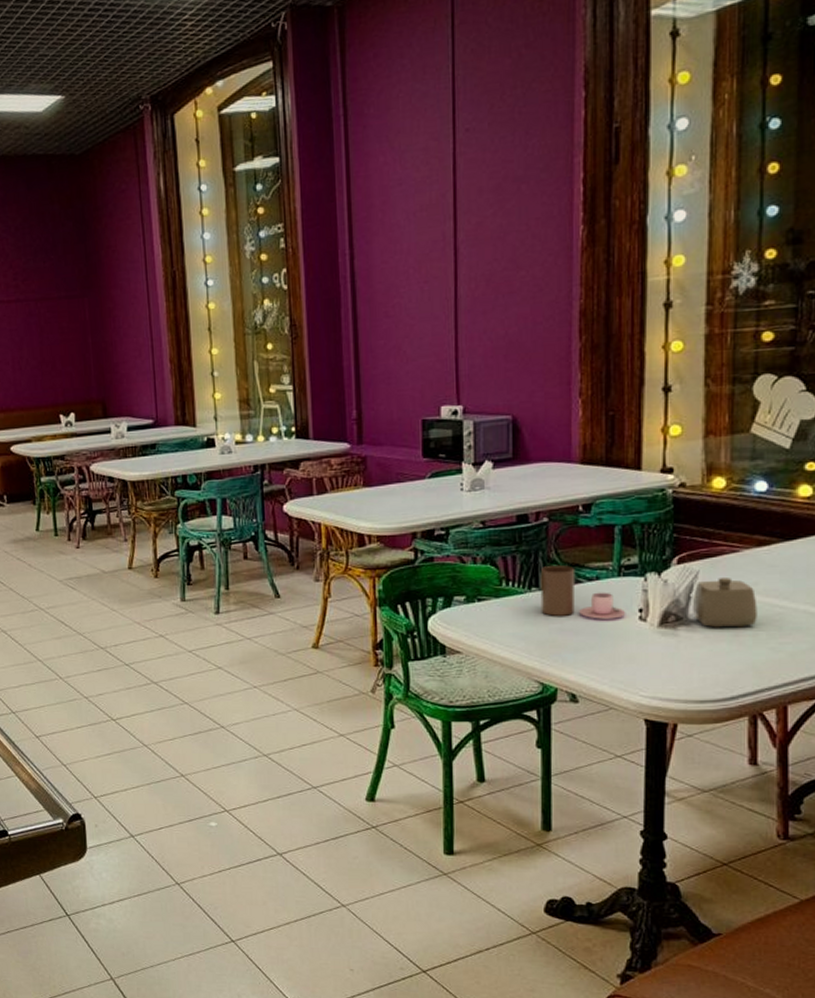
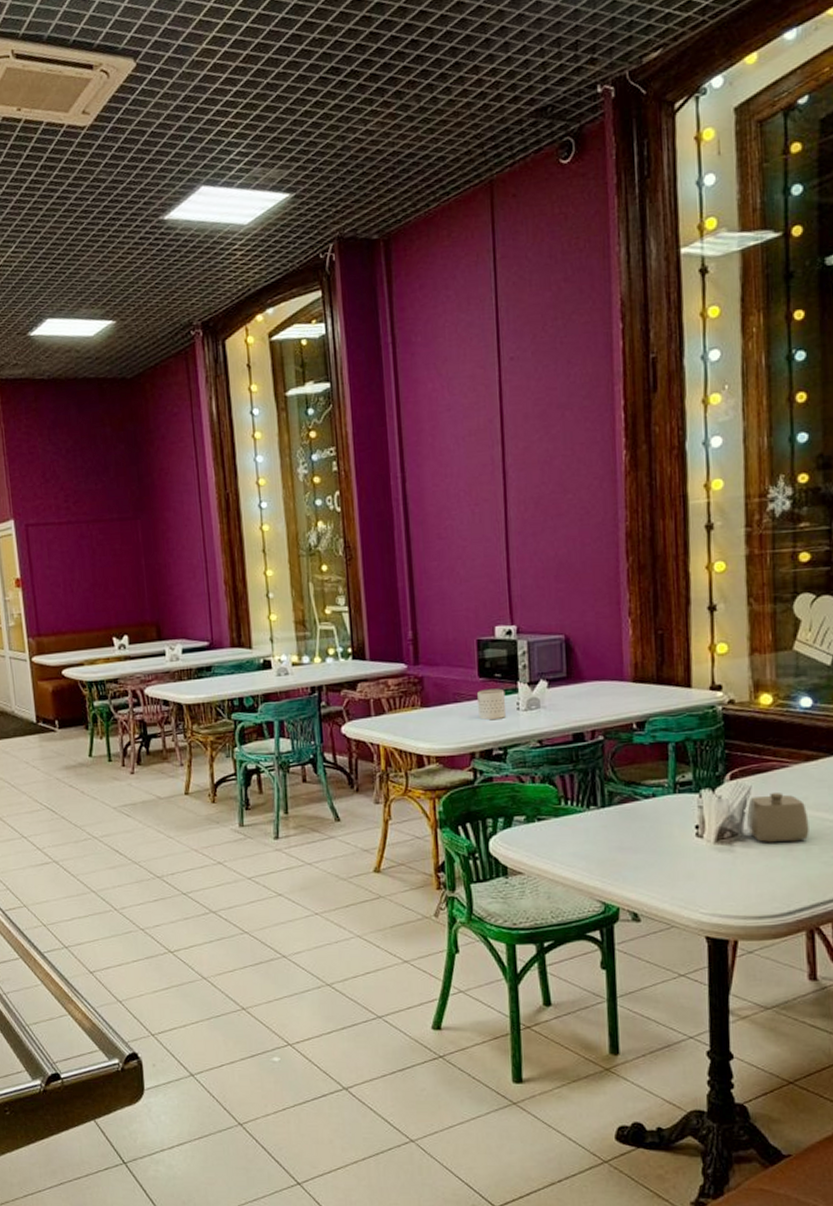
mug: none [419,469,450,501] -> present [476,688,507,721]
cup: present [540,564,576,616] -> none [598,782,633,835]
teacup: present [579,592,626,619] -> none [637,809,683,837]

